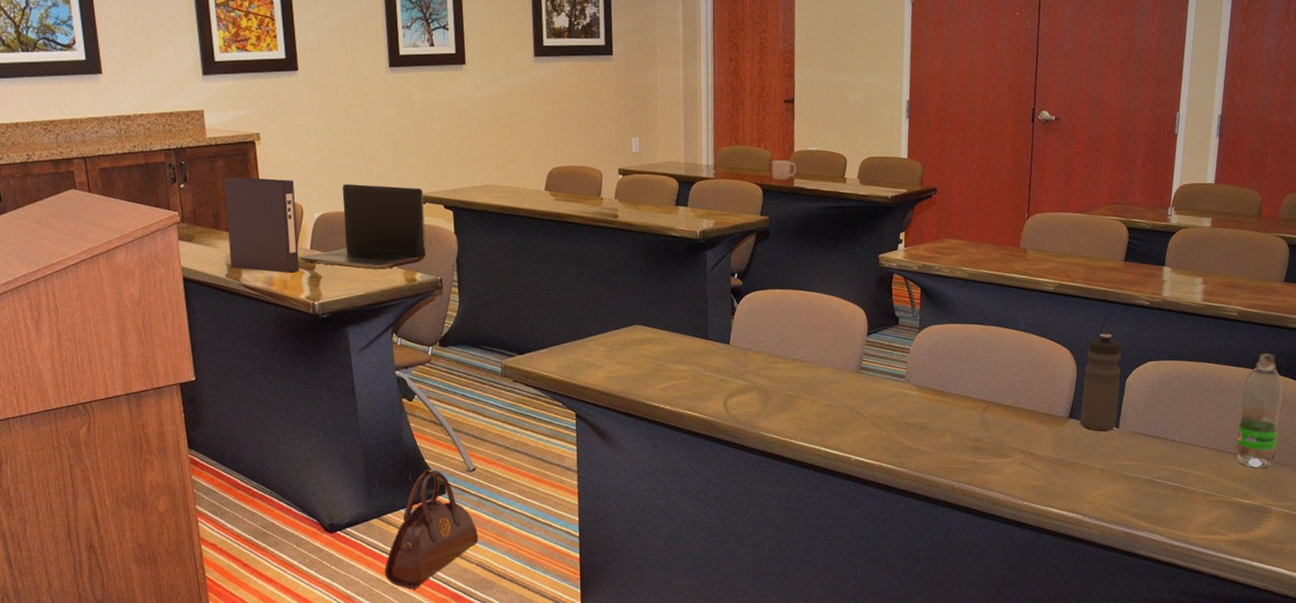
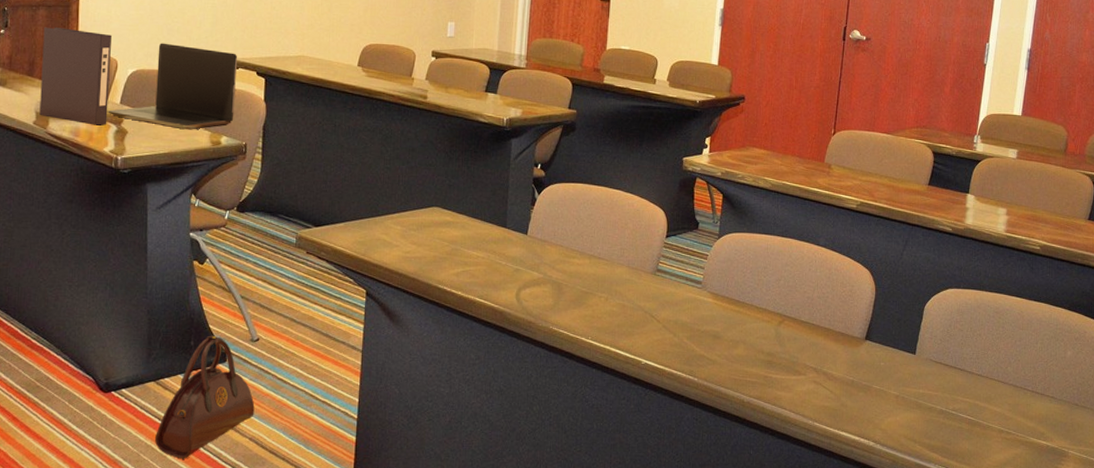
mug: present [771,160,797,181] -> none [582,56,608,76]
water bottle: present [1080,333,1122,432] -> none [876,256,922,357]
bottle: present [1235,353,1283,469] -> none [1034,290,1084,409]

